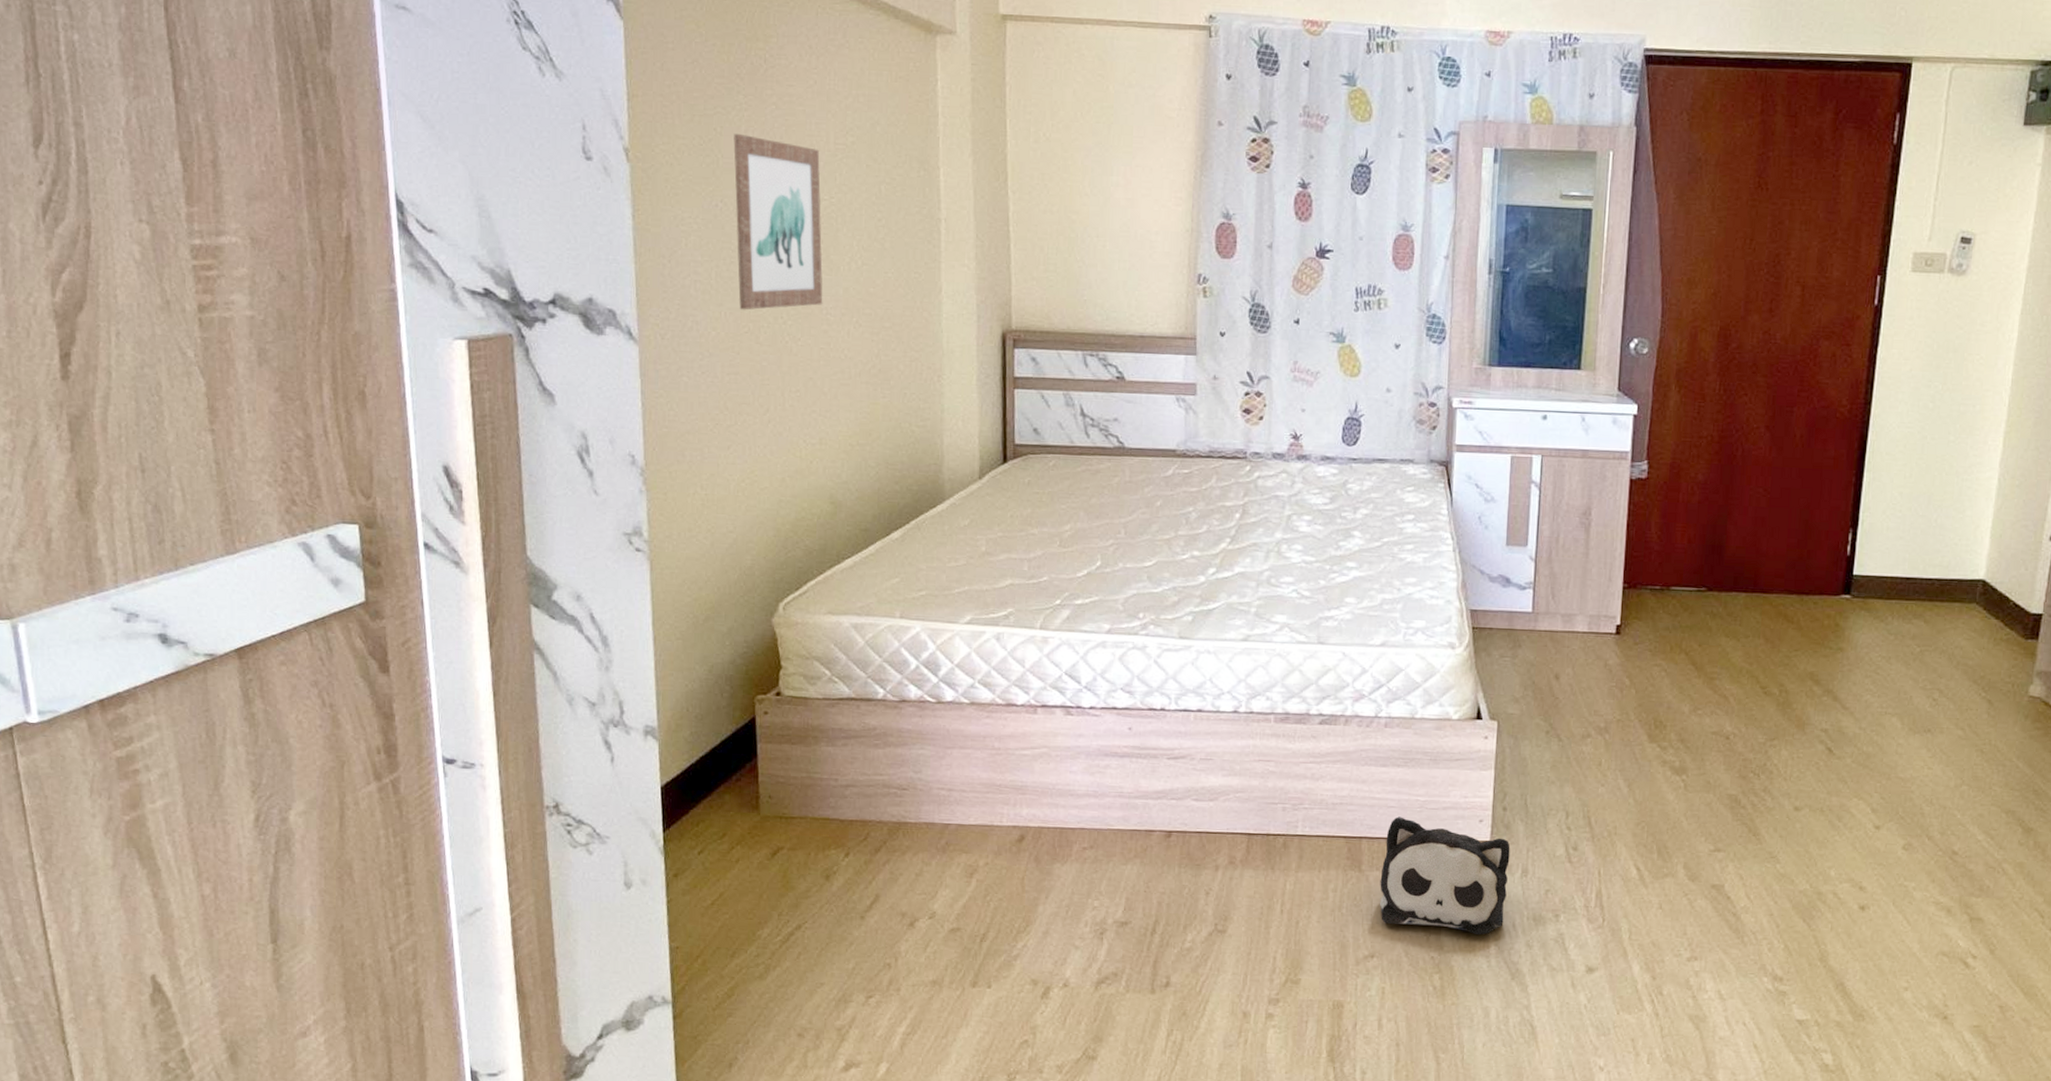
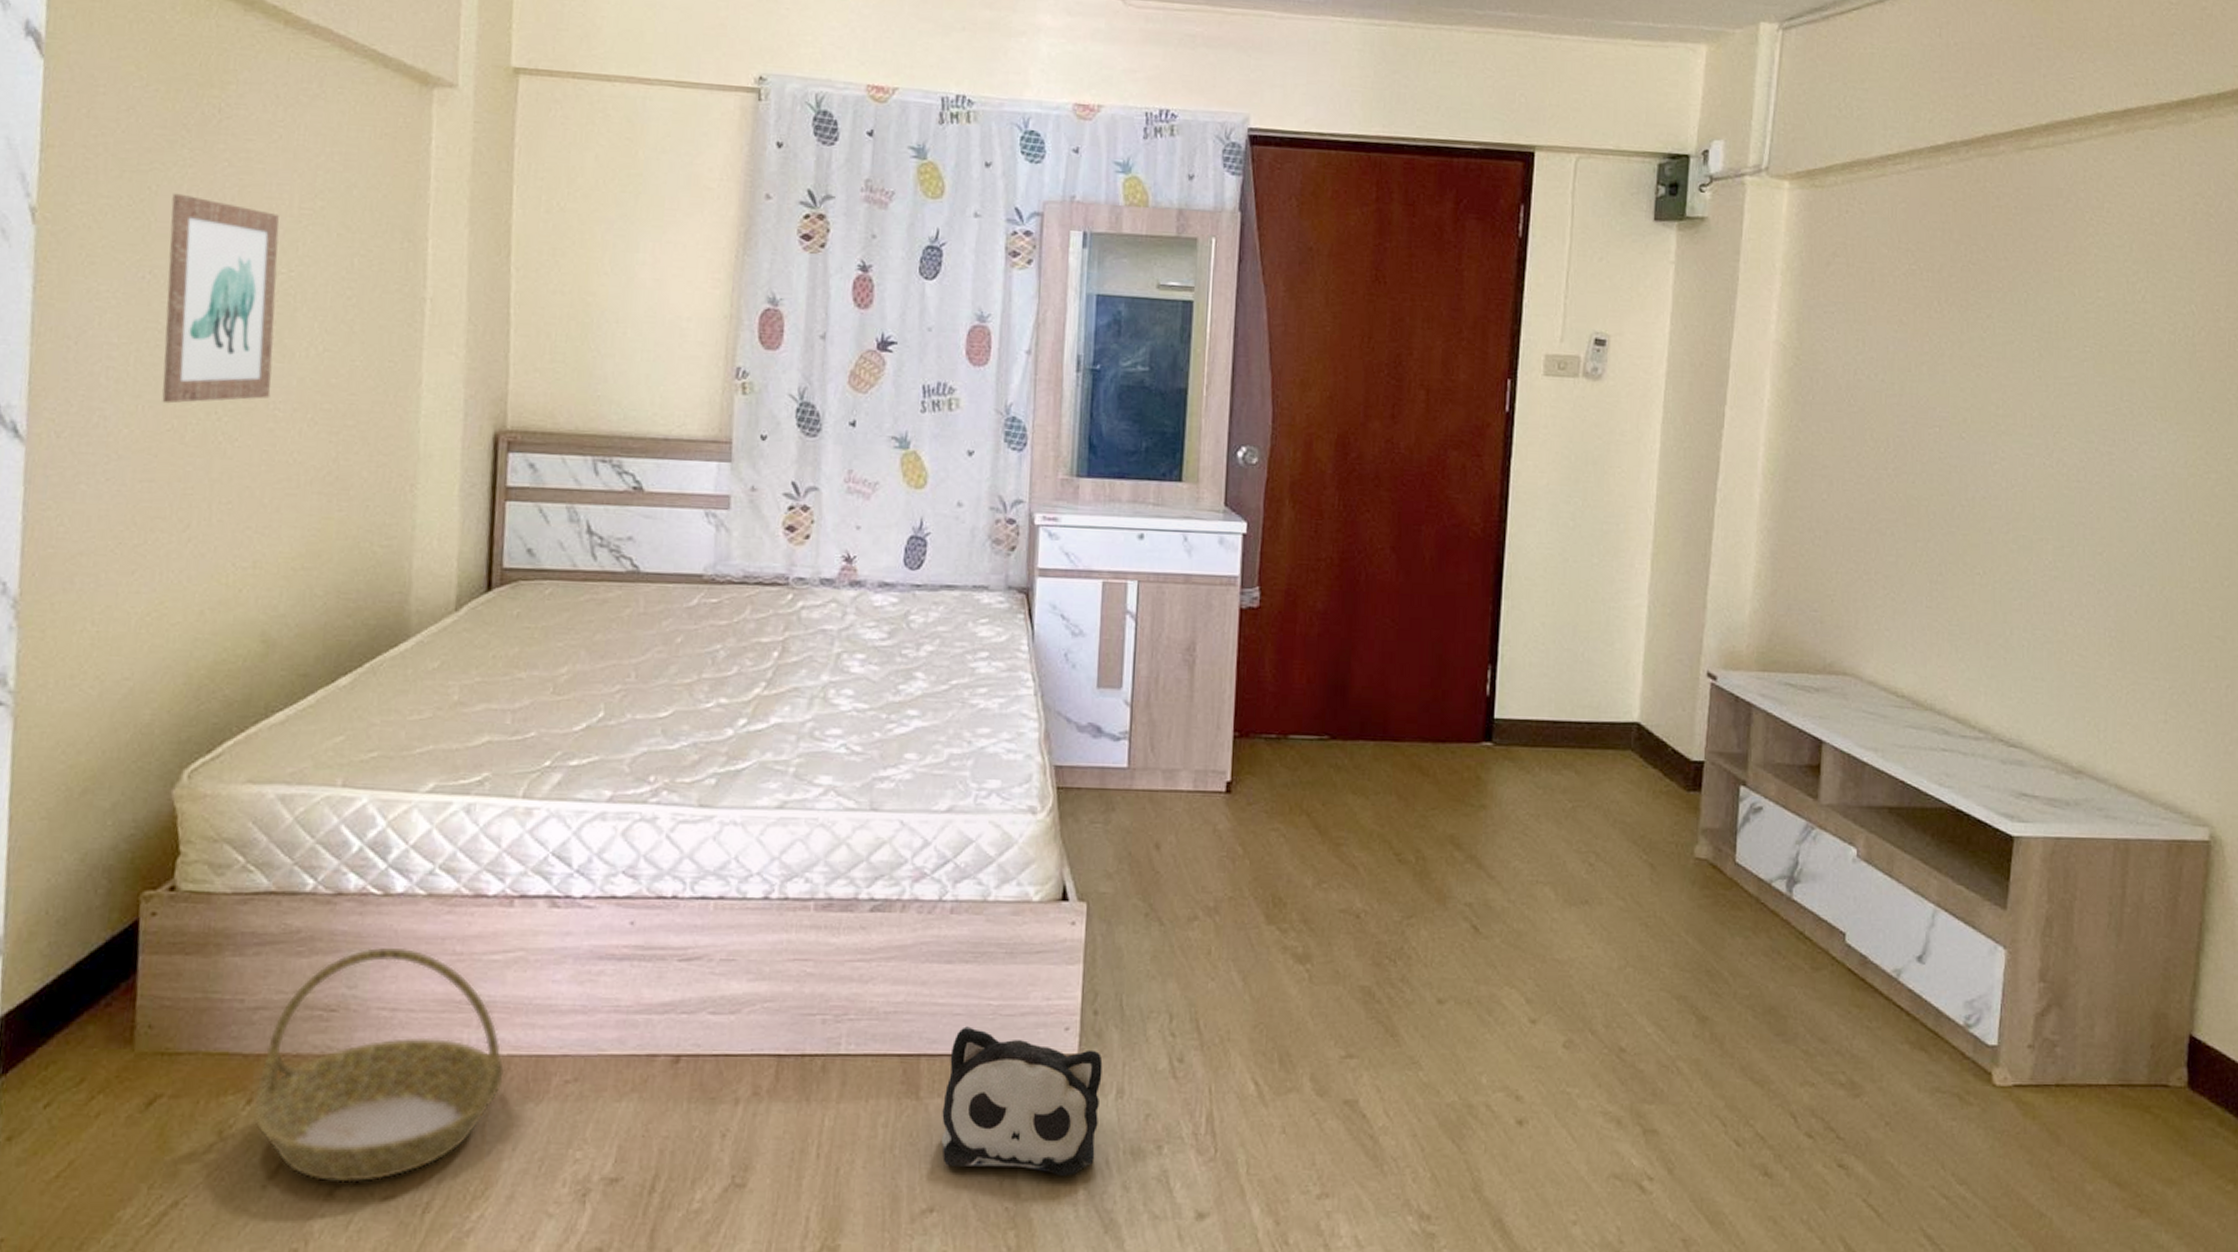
basket: none [851,743,1037,917] -> present [254,947,505,1183]

